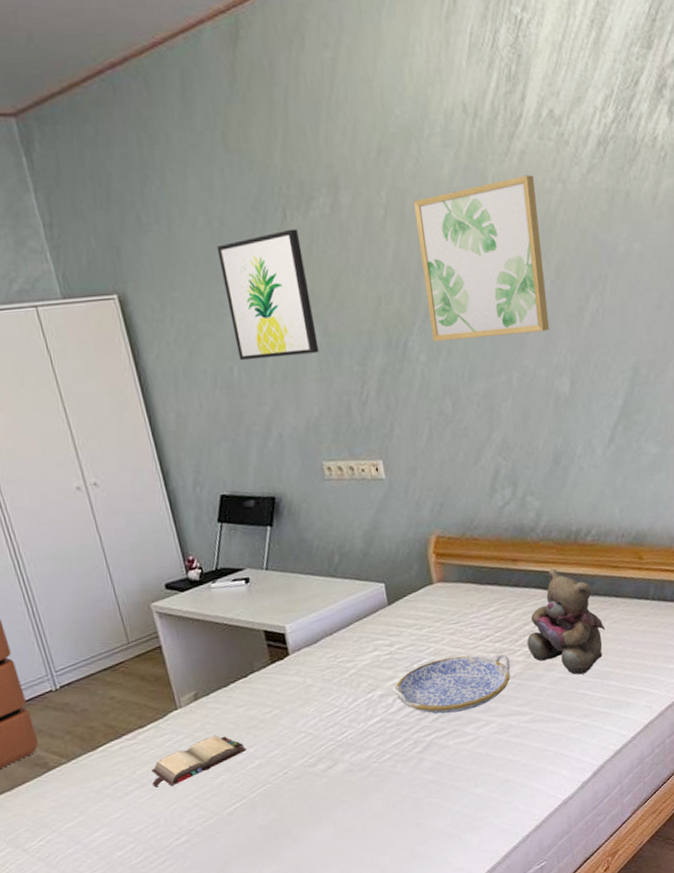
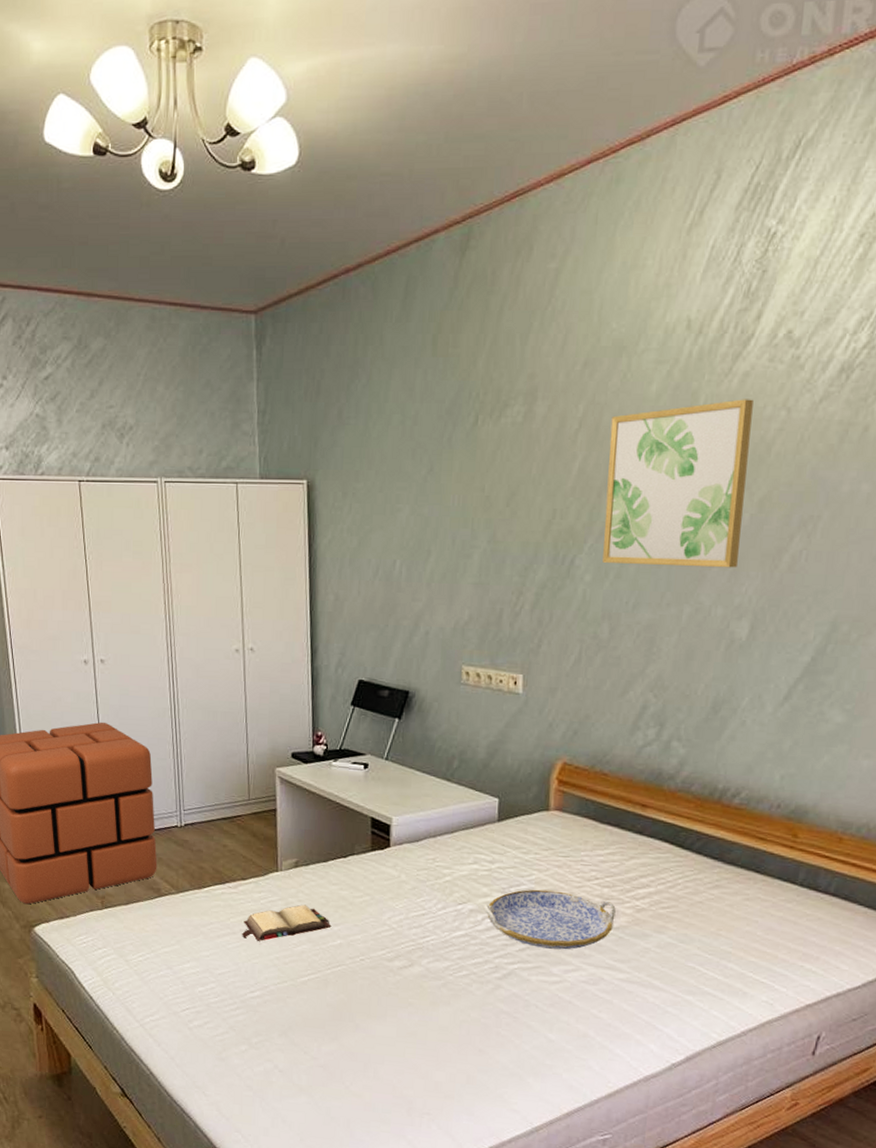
wall art: present [217,228,319,361] -> none [403,434,486,558]
teddy bear: present [527,568,606,675] -> none [639,824,735,947]

